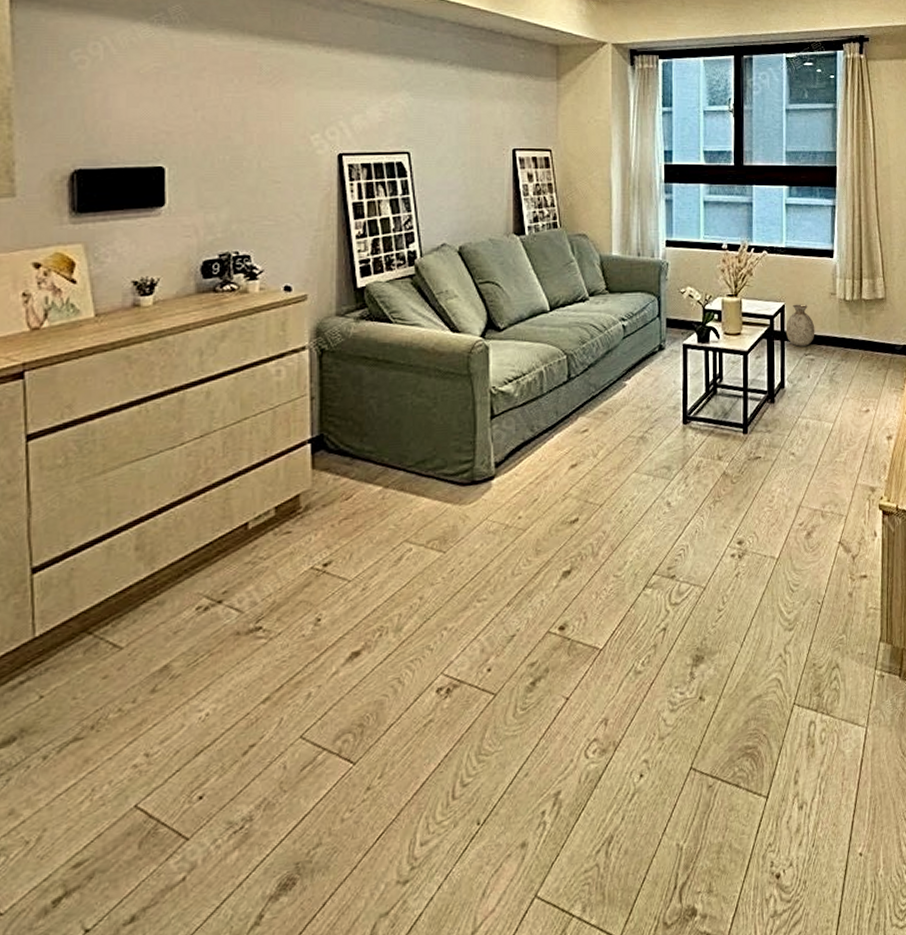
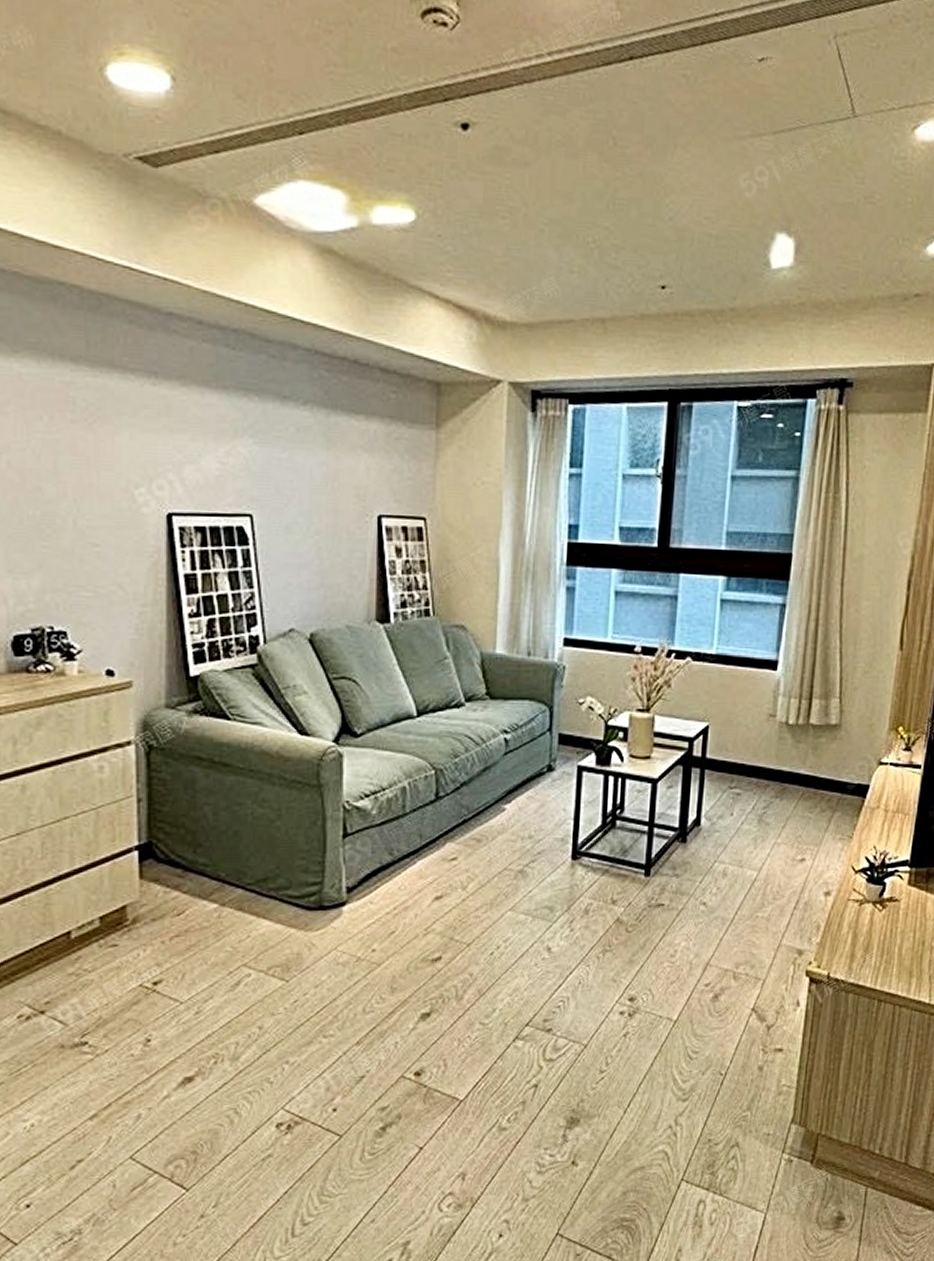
vase: present [785,304,815,347] -> none [707,725,745,777]

